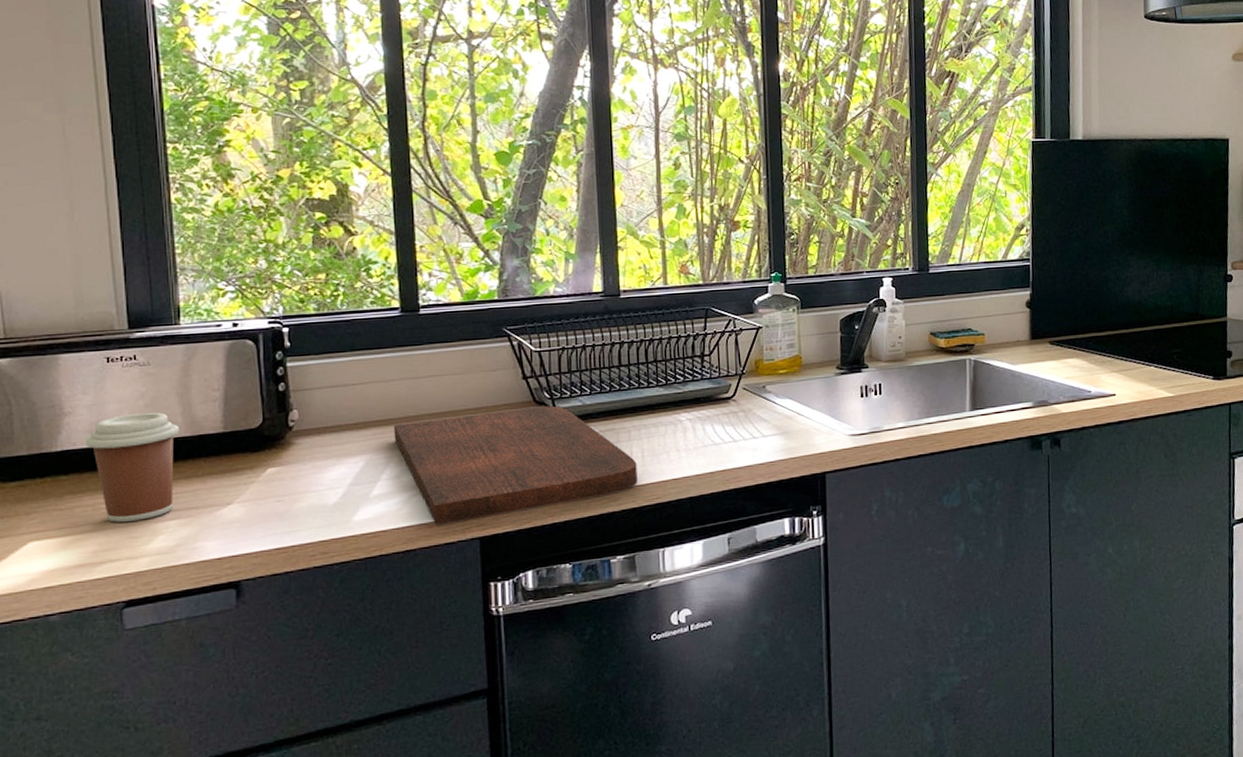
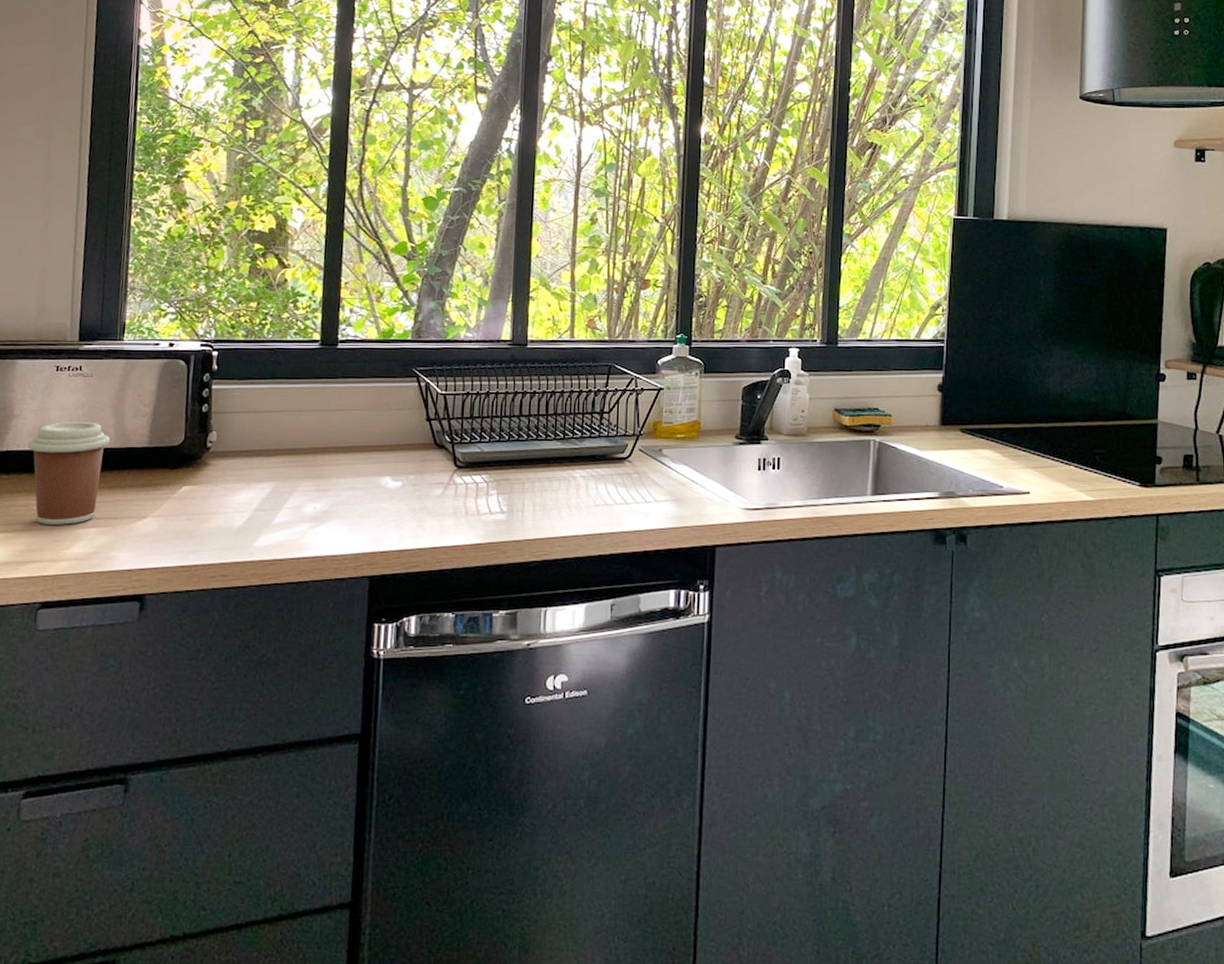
cutting board: present [393,406,638,525] -> none [300,449,528,559]

